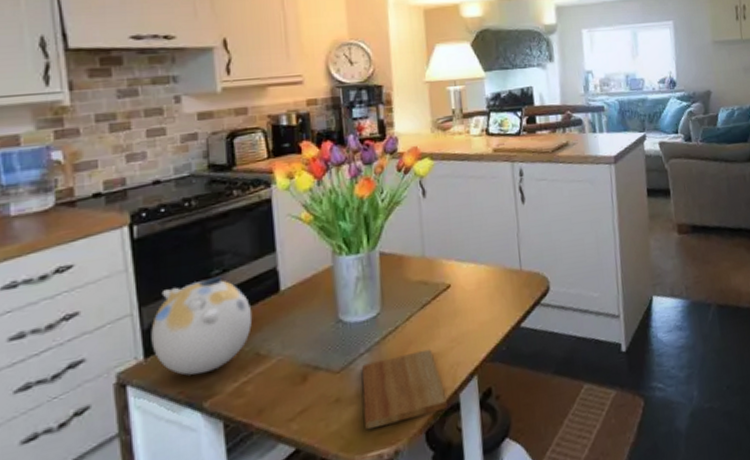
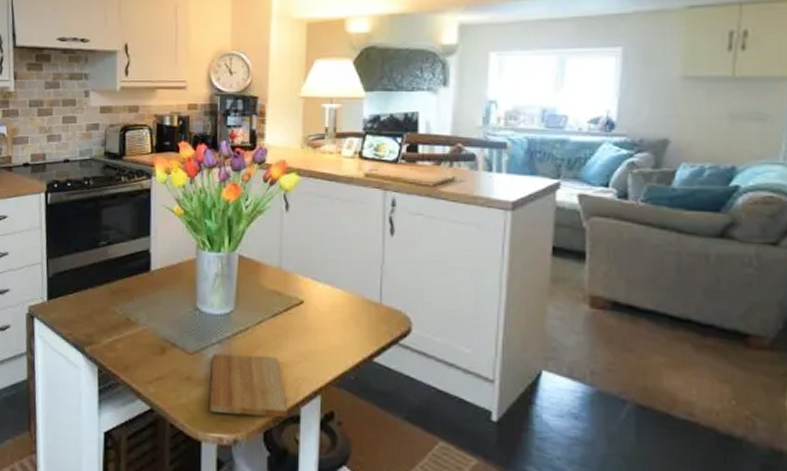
teapot: present [151,275,253,376] -> none [53,246,127,324]

